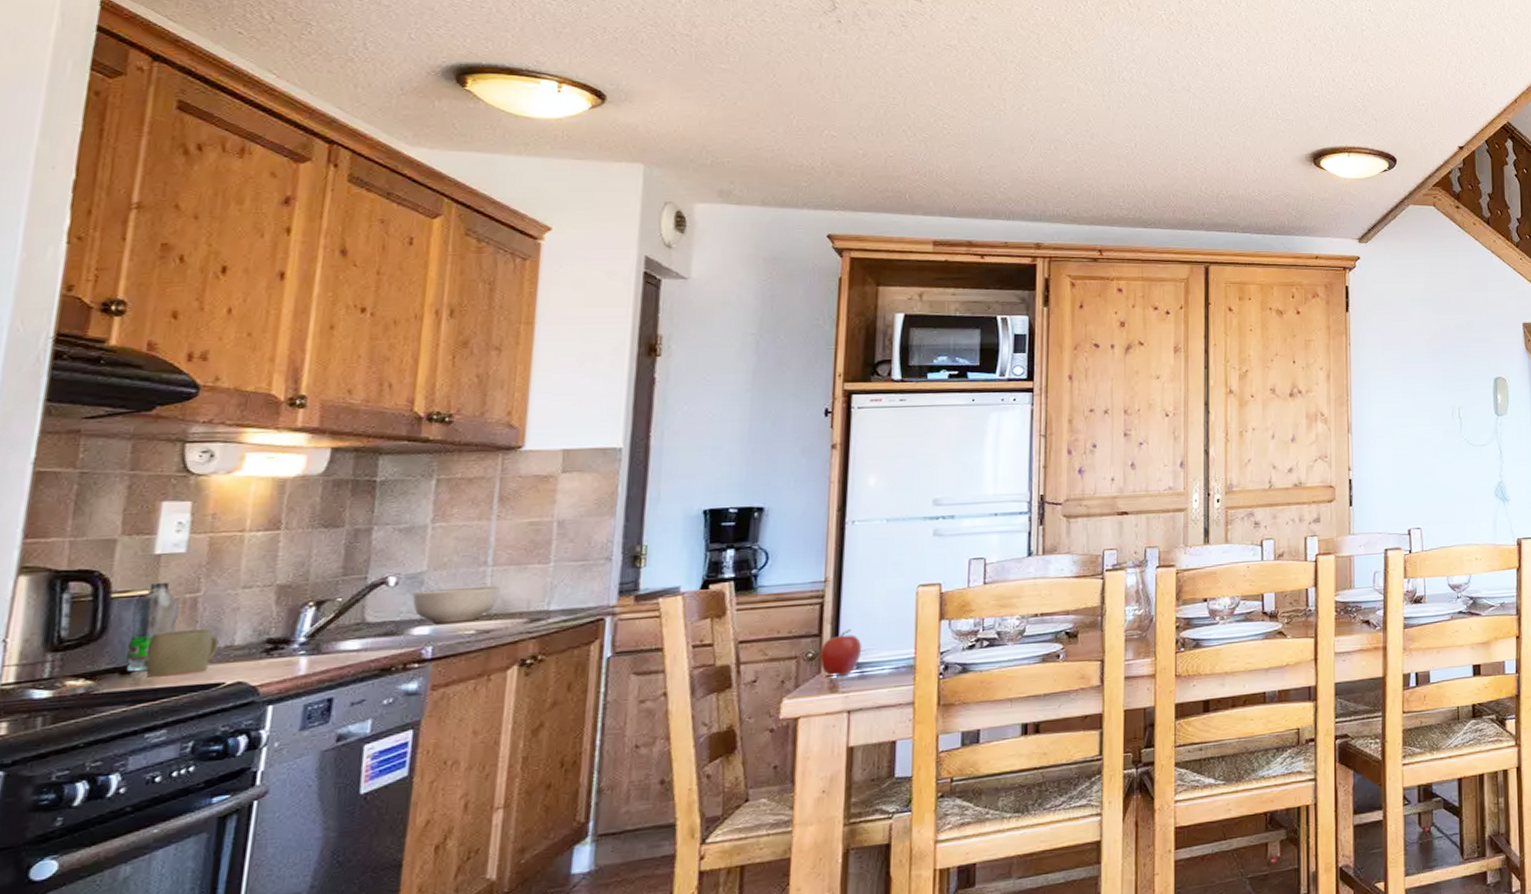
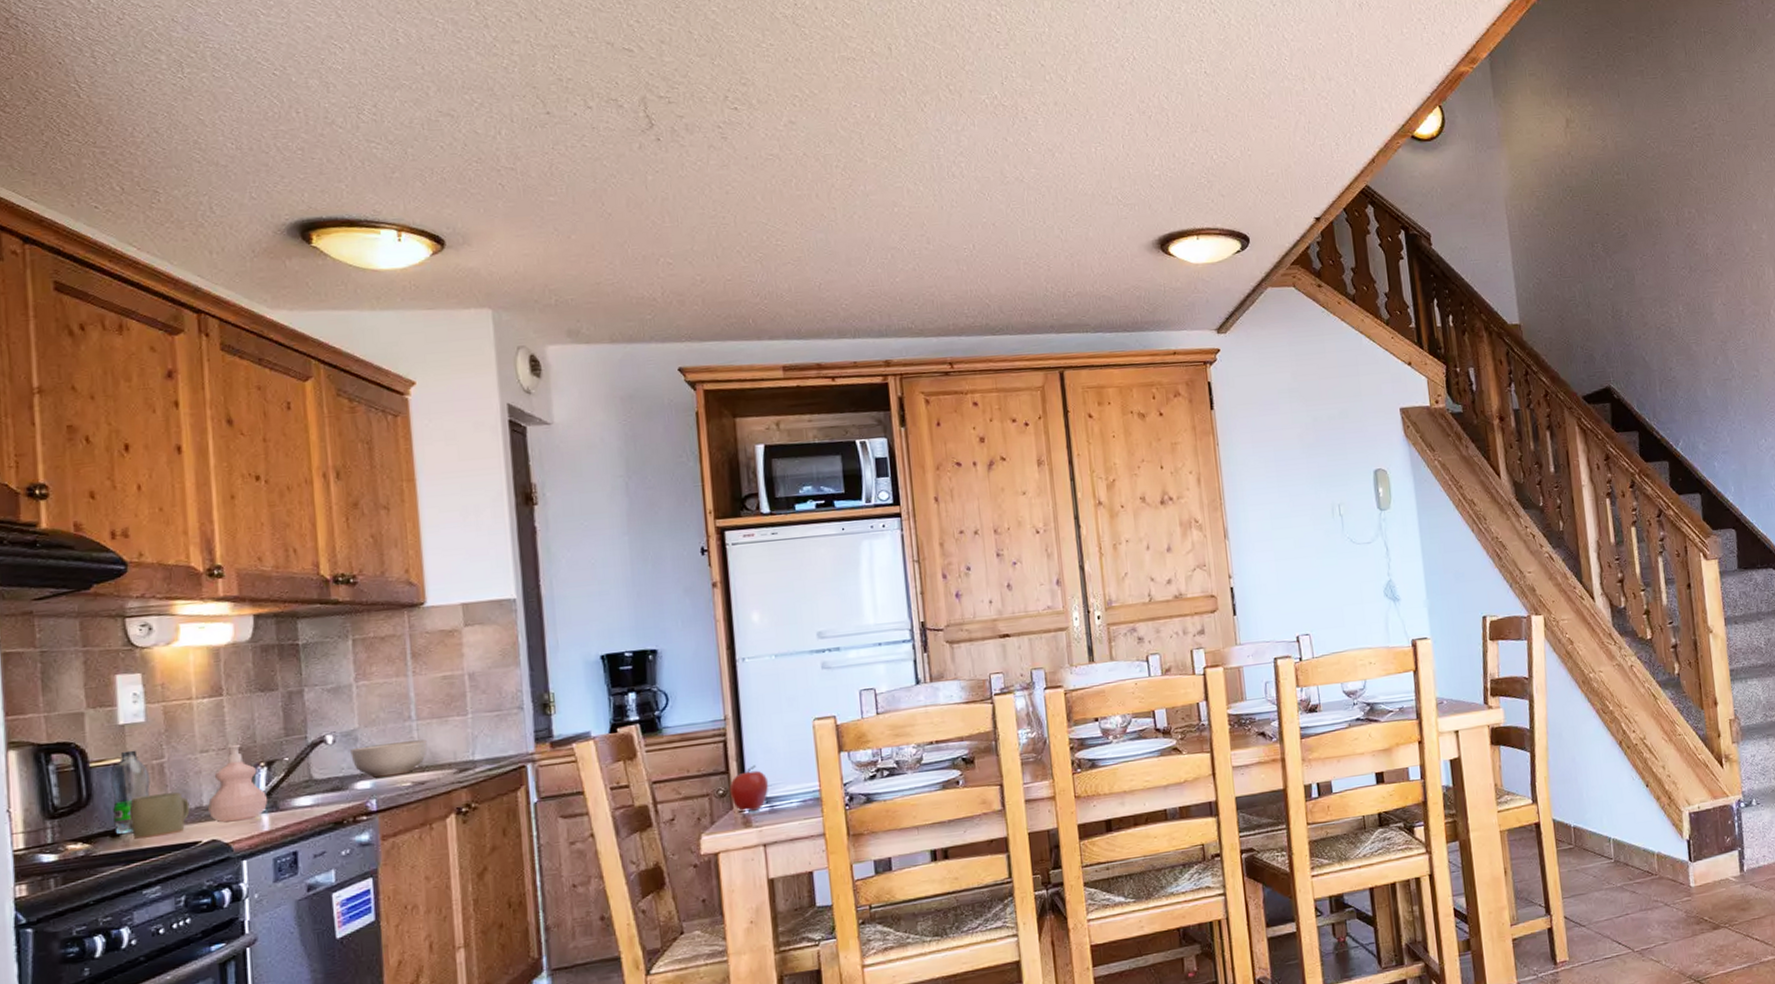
soap bottle: none [238,581,311,664] -> present [207,744,268,823]

